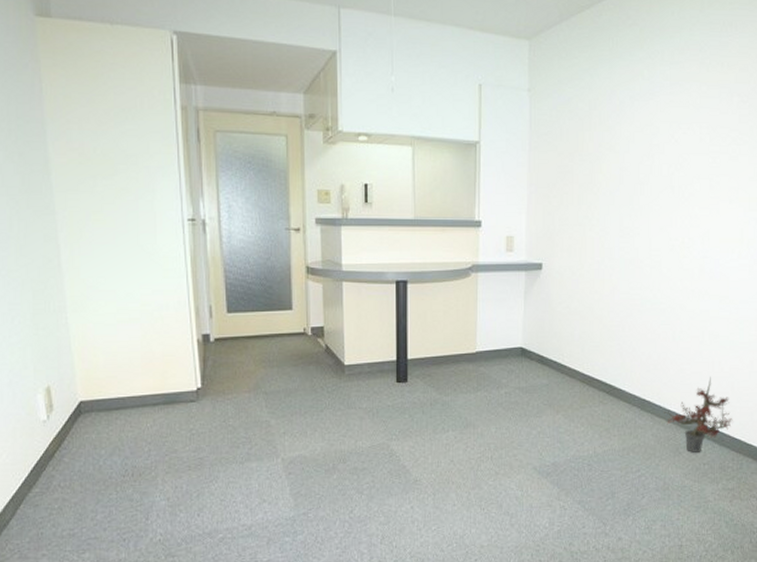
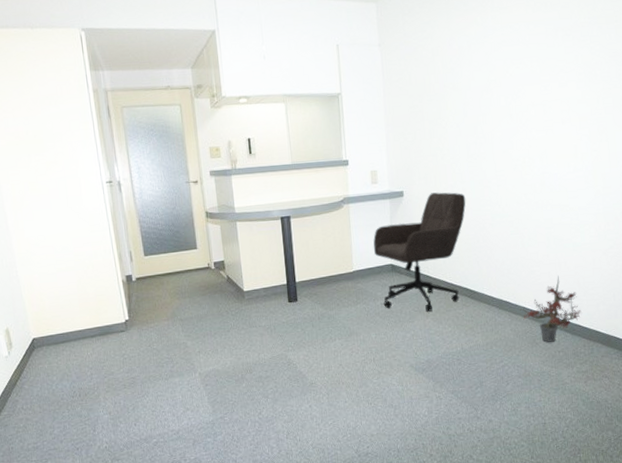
office chair: none [501,268,614,406] -> present [373,192,466,312]

